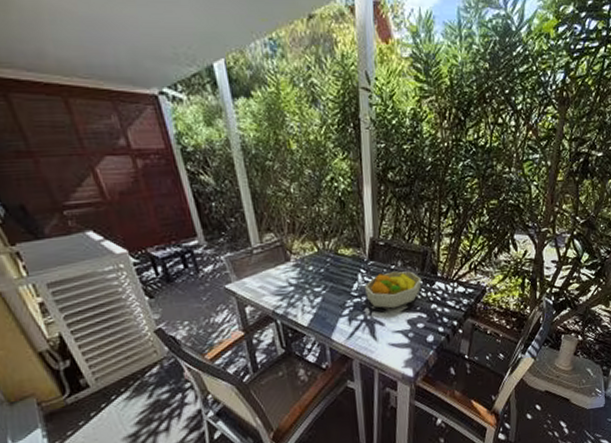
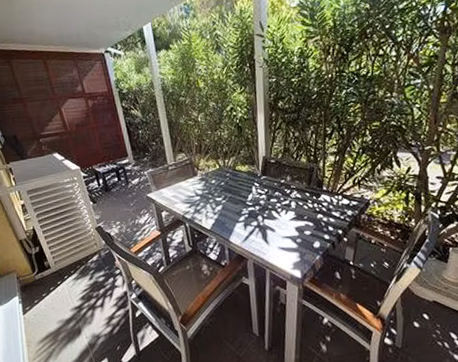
fruit bowl: present [365,271,421,309] -> none [258,184,308,217]

